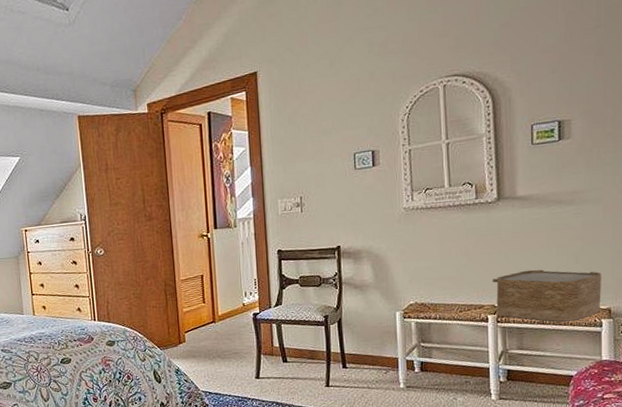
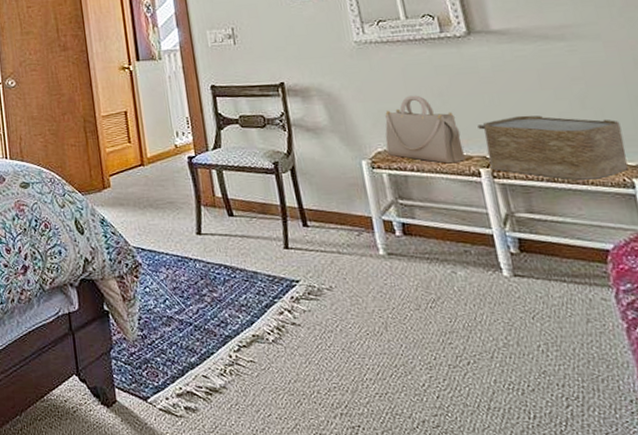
handbag: none [417,255,478,312] -> present [384,95,465,164]

